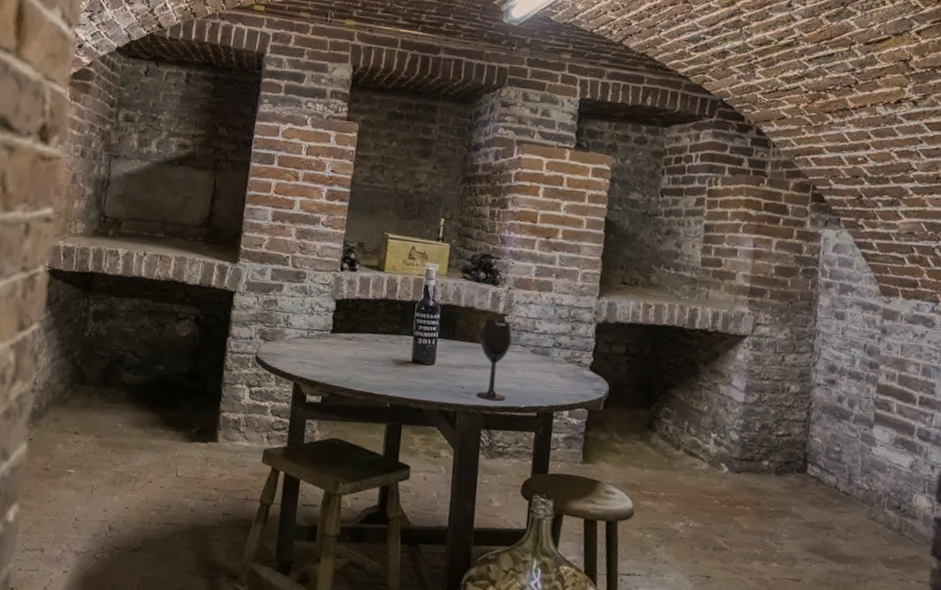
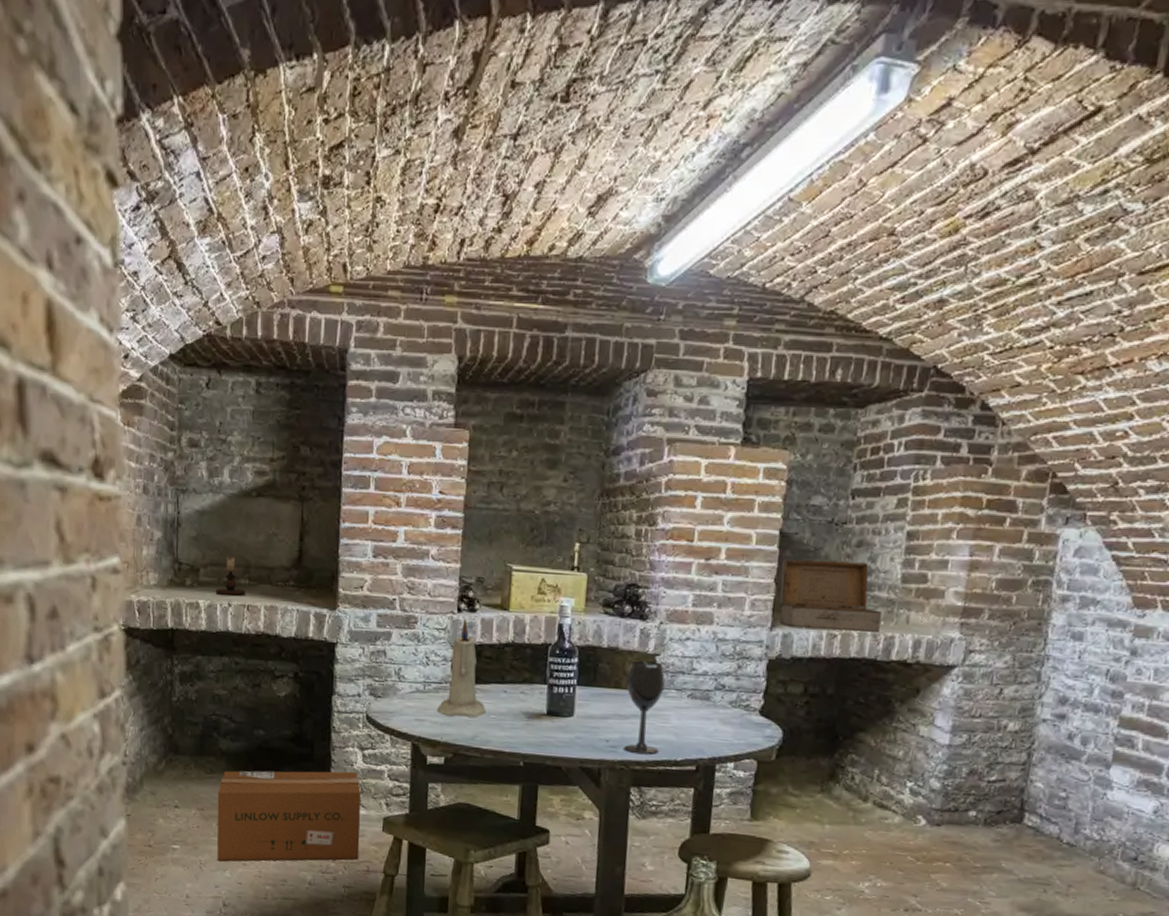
box: none [108,401,246,489] -> present [217,770,361,862]
candlestick: none [133,213,160,247] -> present [215,556,245,597]
candle: none [317,276,360,363] -> present [437,618,486,719]
wooden box: none [605,240,686,306] -> present [779,558,881,634]

